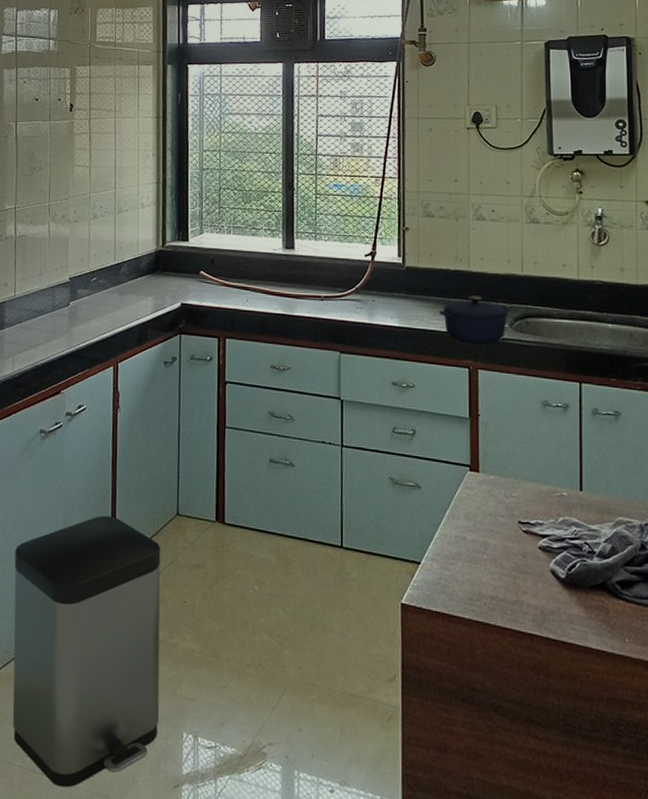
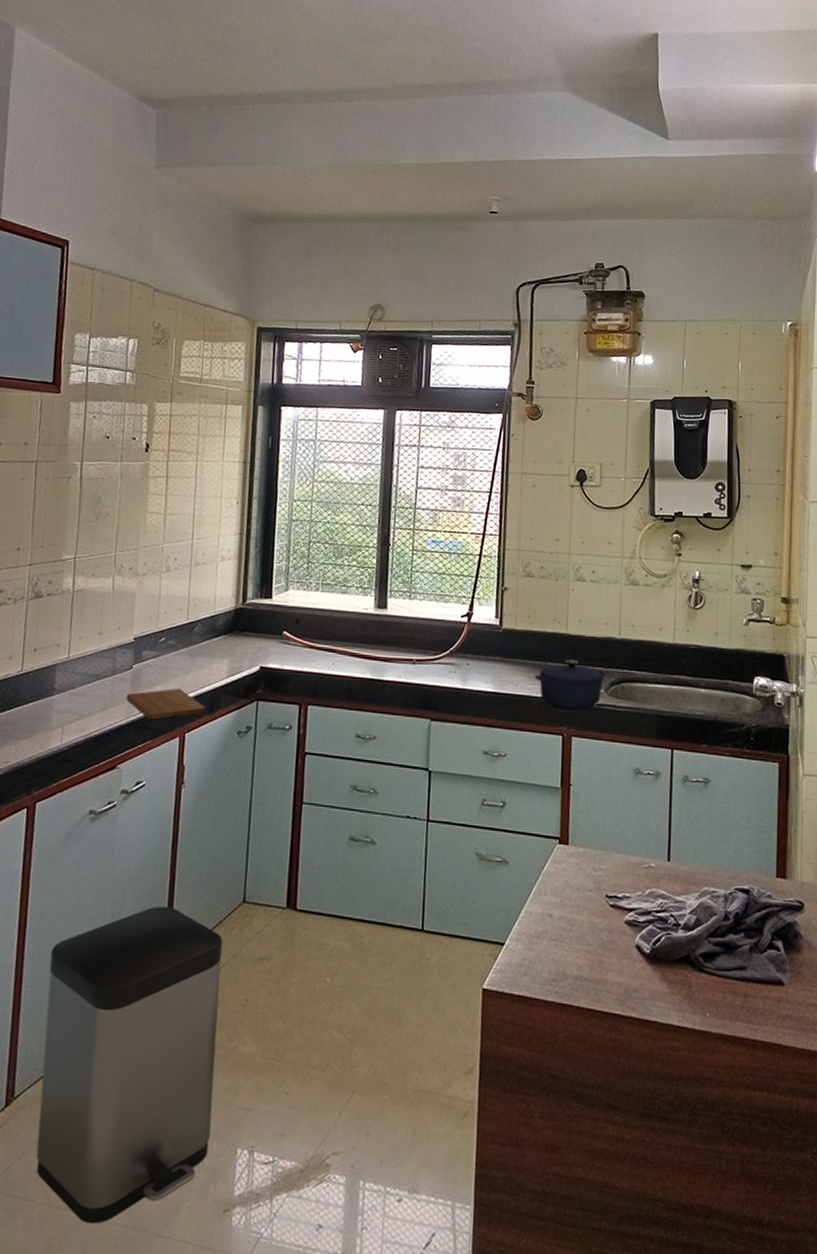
cutting board: none [65,323,136,351] -> present [126,688,207,720]

